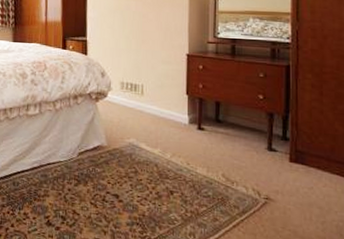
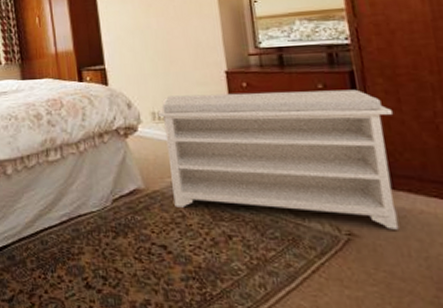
bench: none [126,70,315,198] -> present [157,89,400,230]

